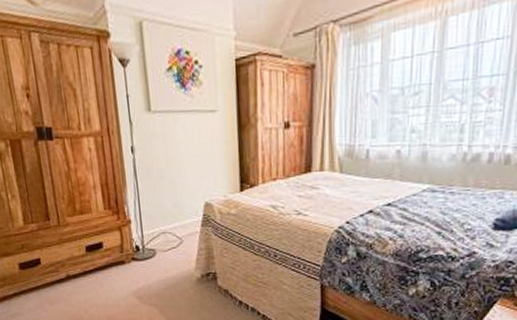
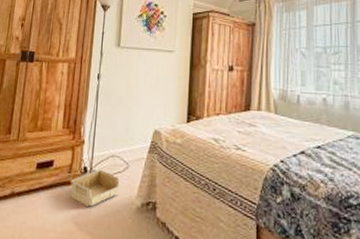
storage bin: none [125,246,177,282] -> present [71,169,120,207]

